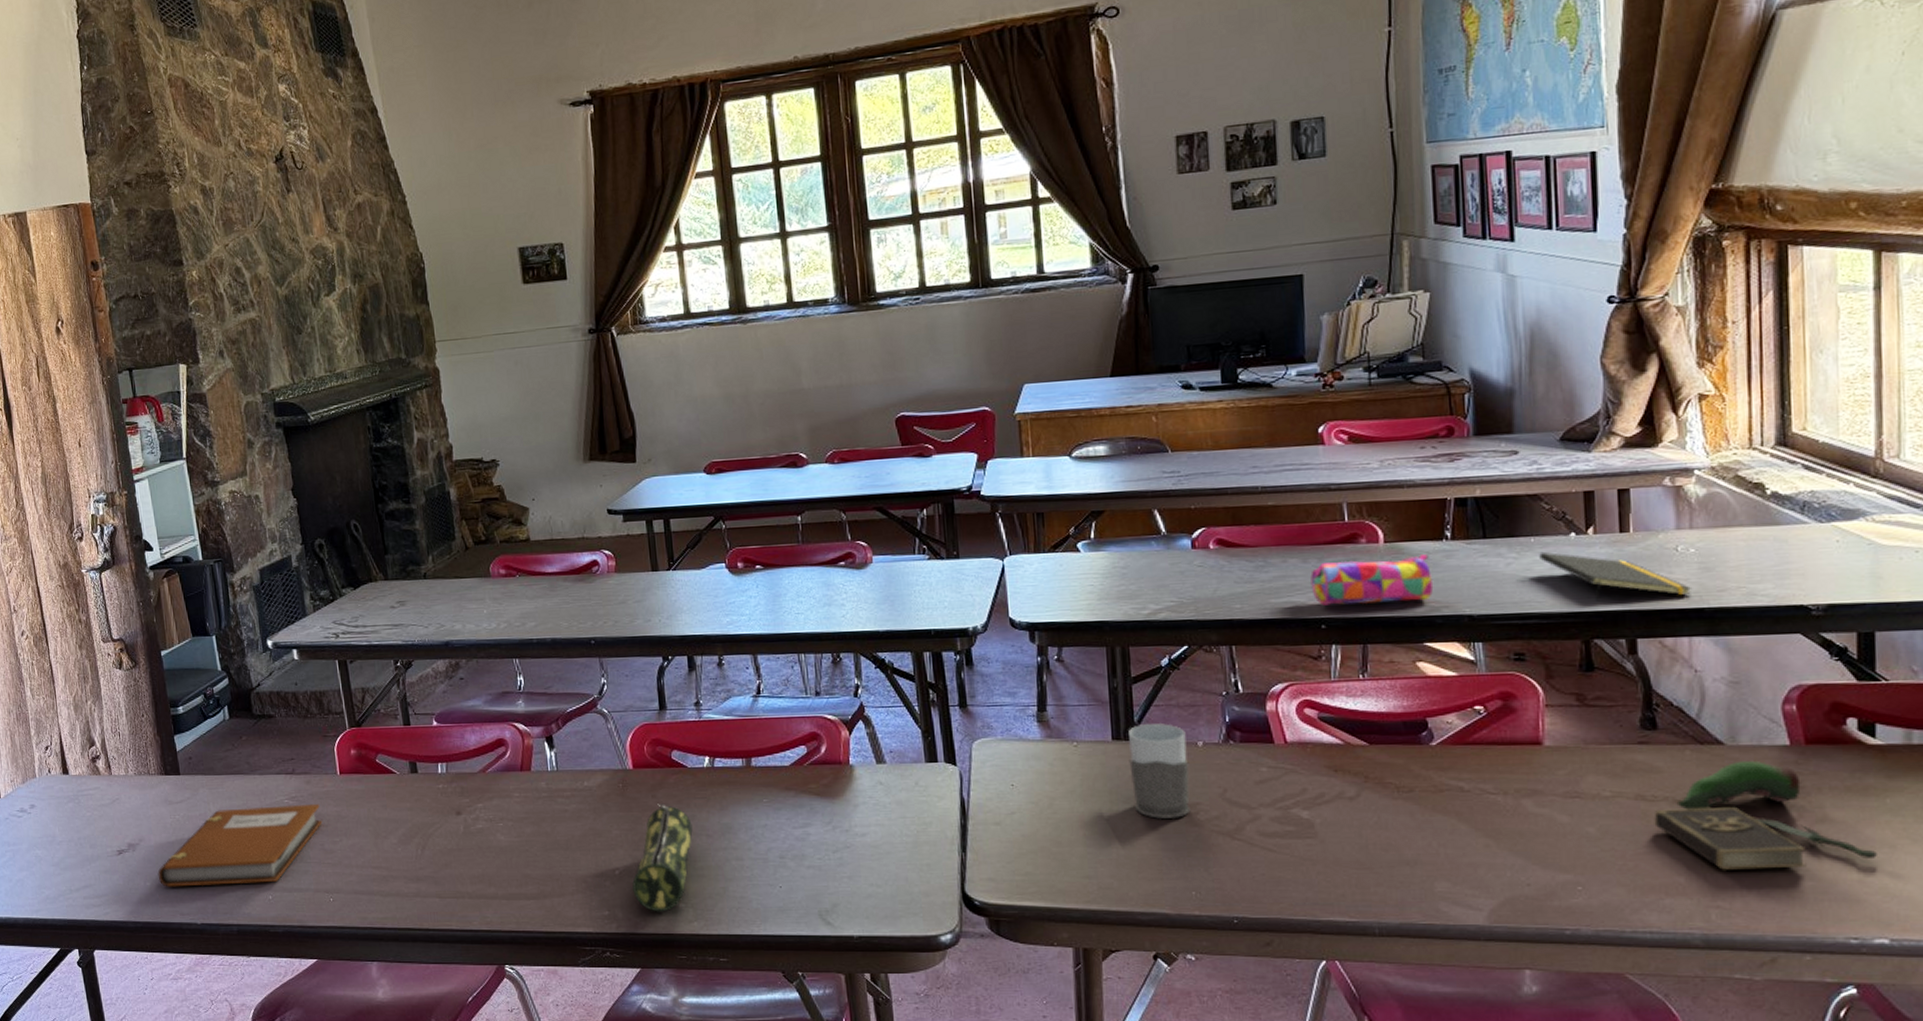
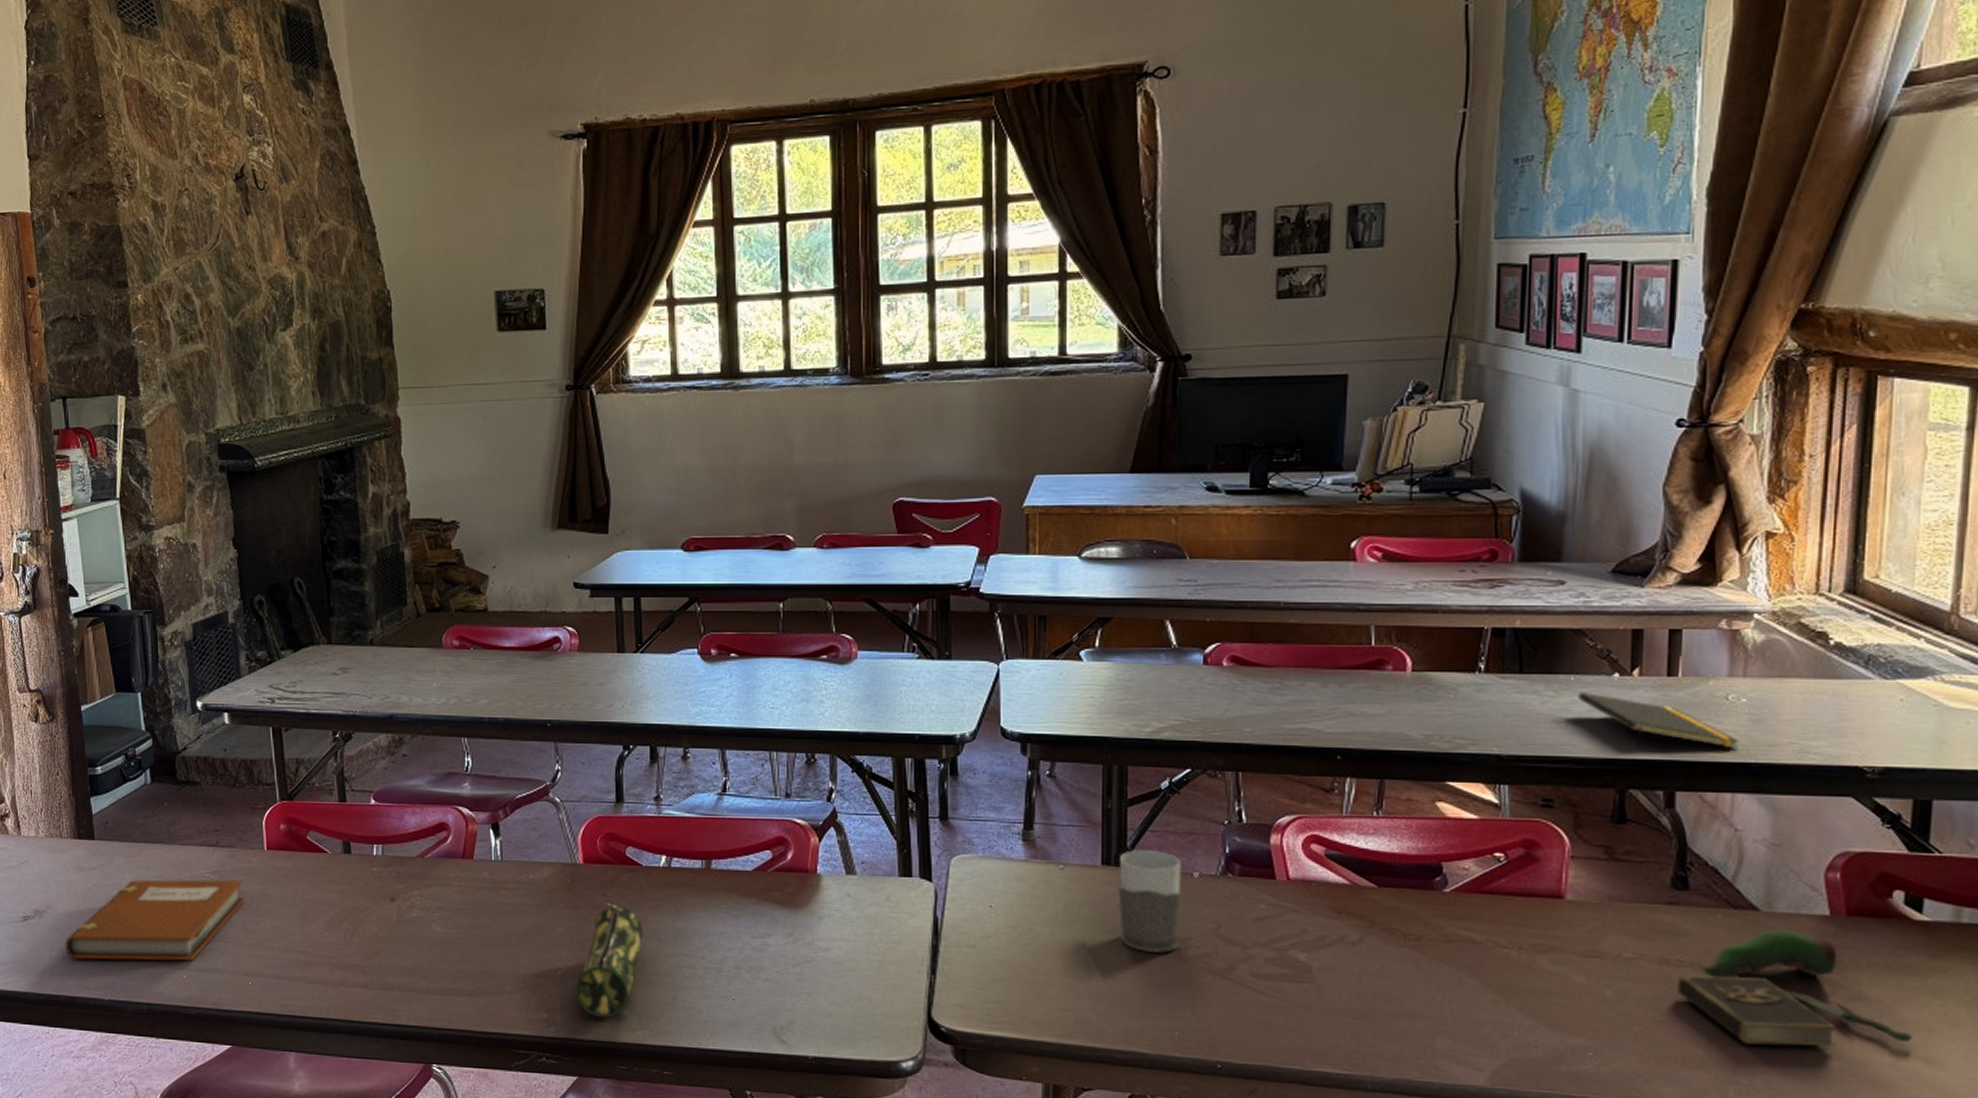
pencil case: present [1310,555,1434,606] -> none [1329,687,1462,736]

